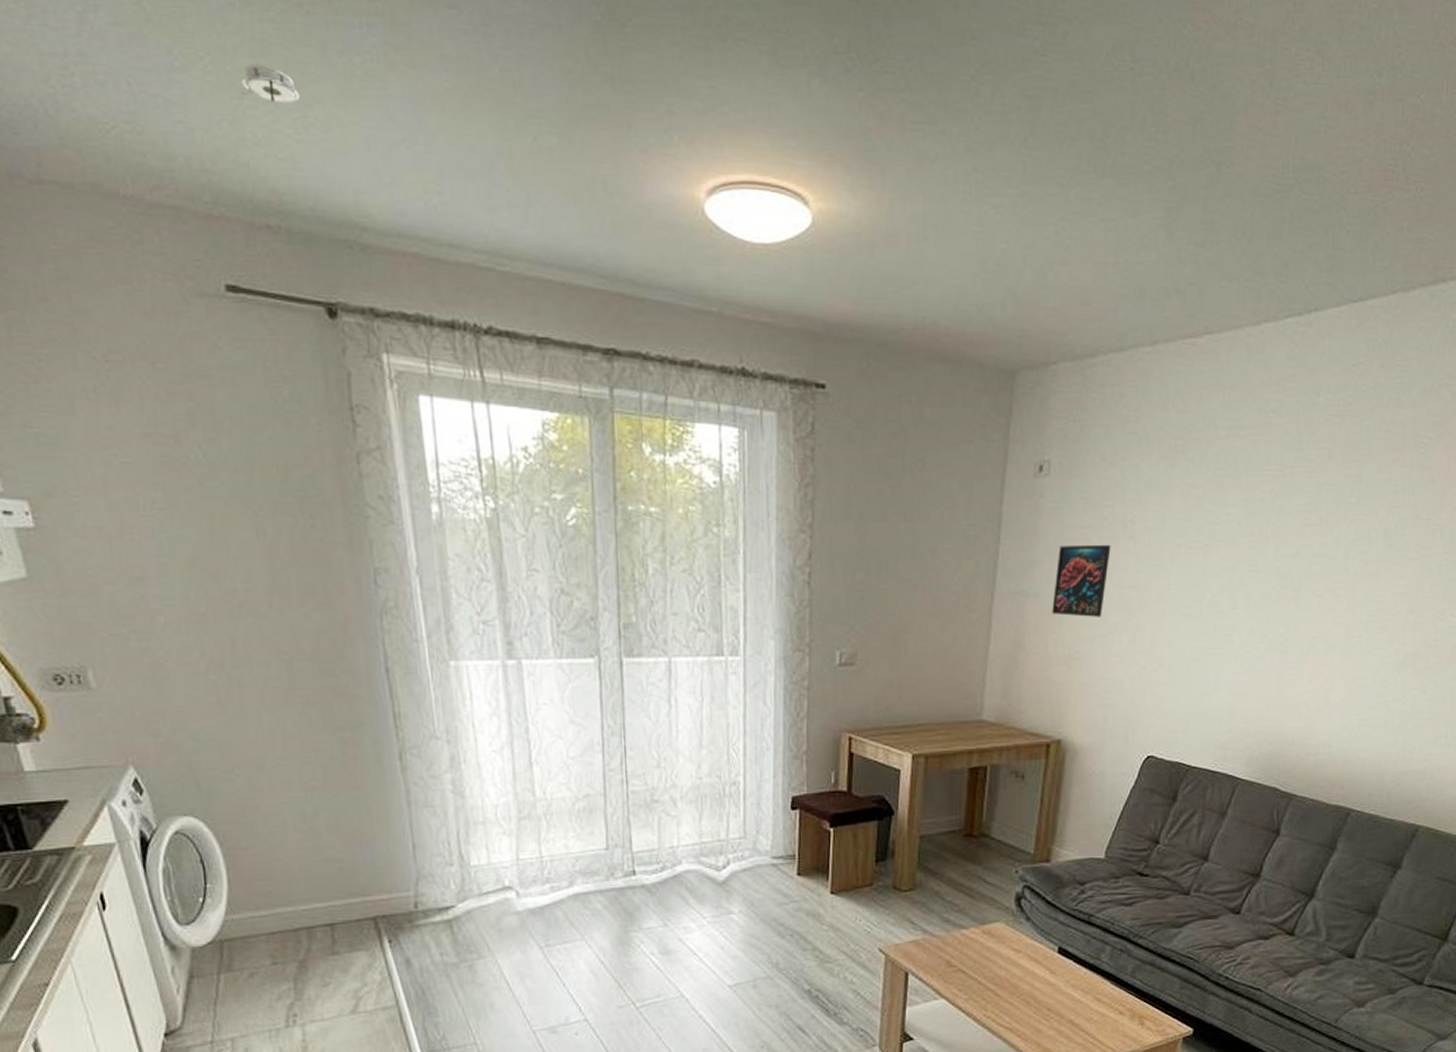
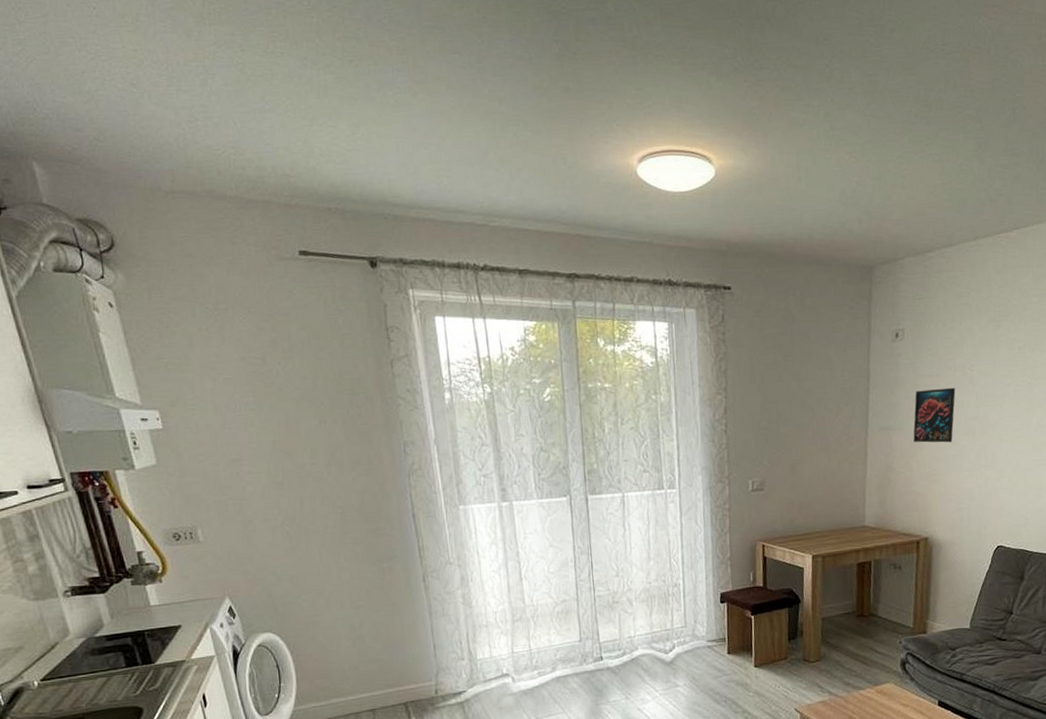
smoke detector: present [241,63,301,103] -> none [310,102,351,126]

